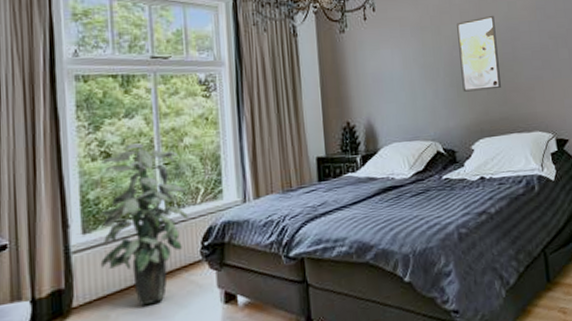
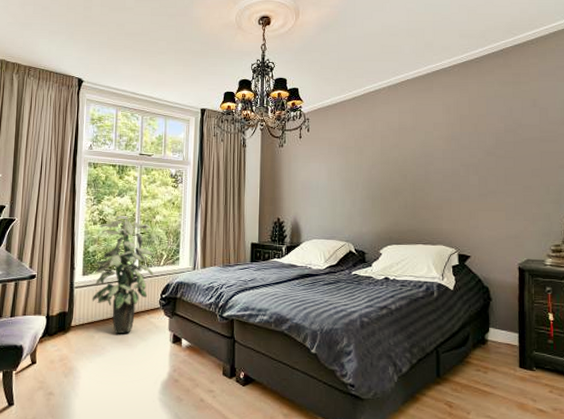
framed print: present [457,16,501,92] -> none [377,142,412,205]

